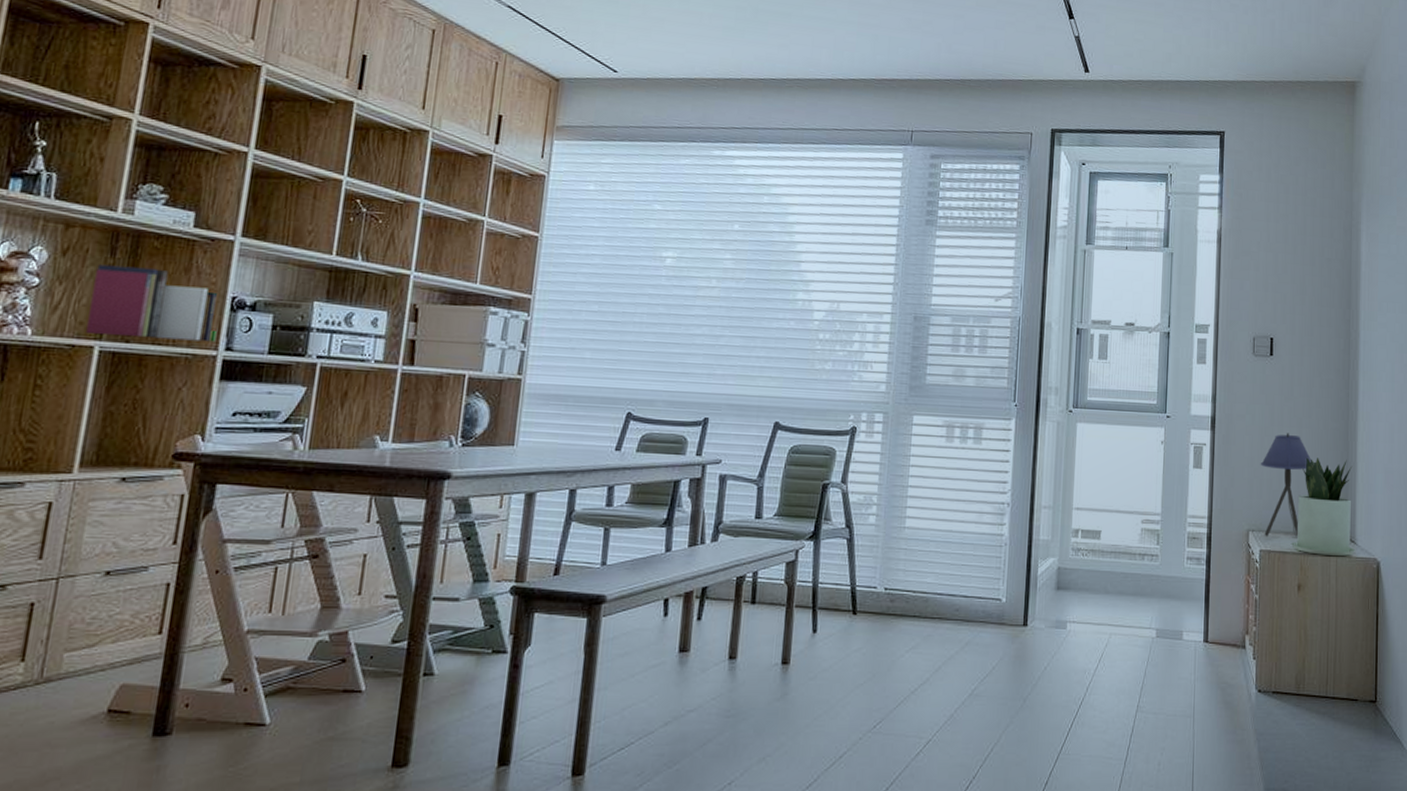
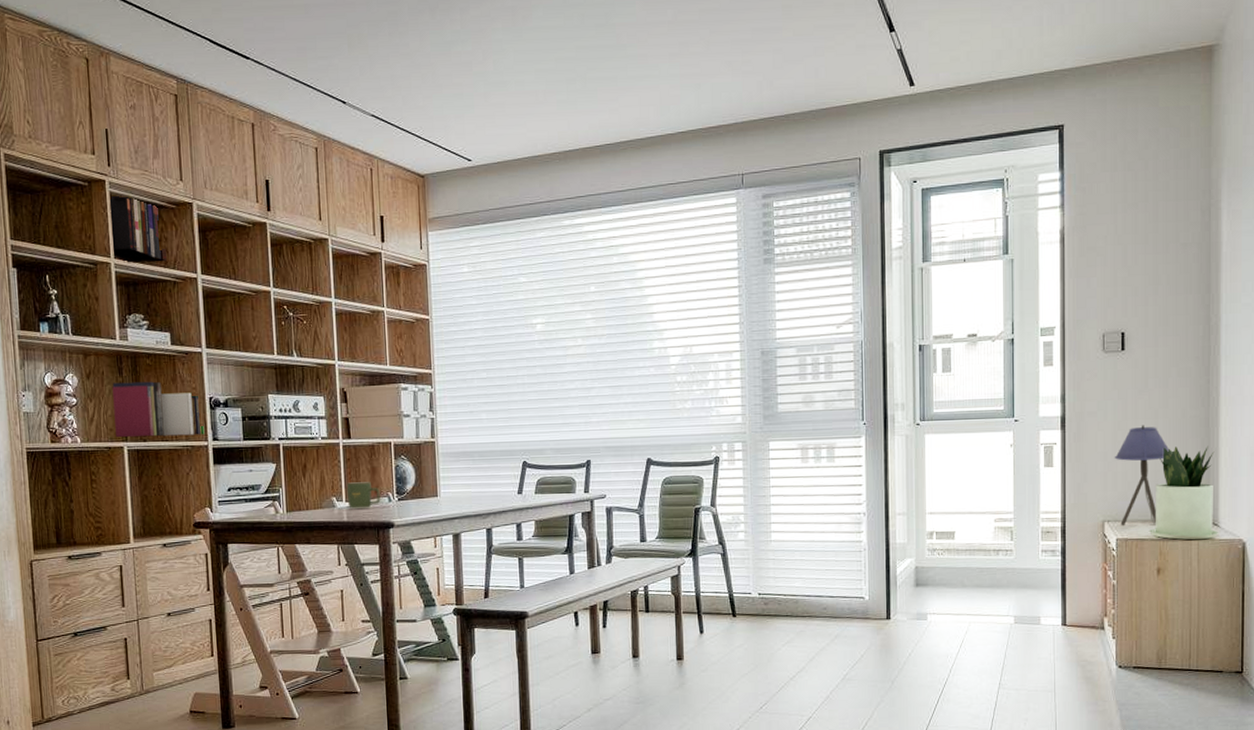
books: none [138,43,215,128] -> present [110,196,168,263]
mug: none [395,419,441,454] -> present [346,482,381,510]

